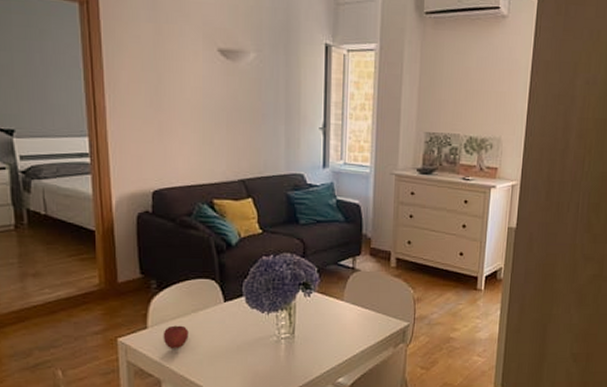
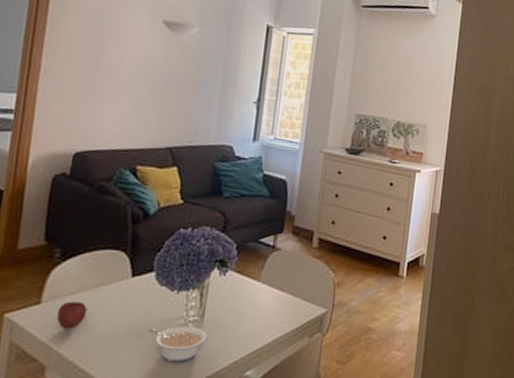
legume: none [246,342,299,373] -> present [149,326,207,363]

